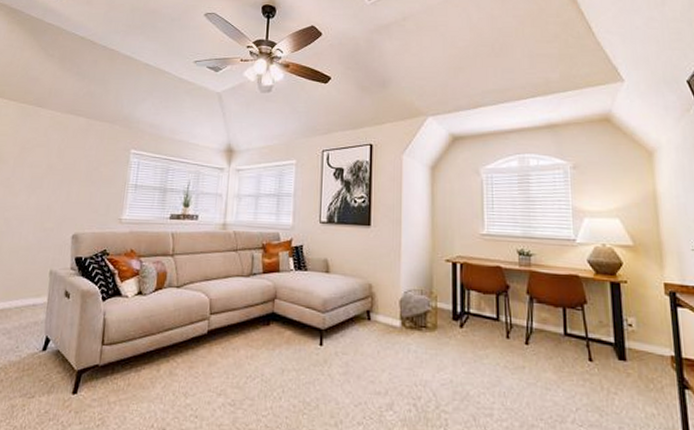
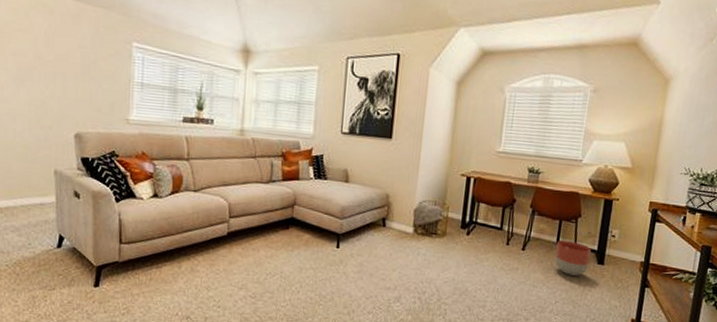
planter: none [564,332,608,375] -> present [555,240,591,276]

